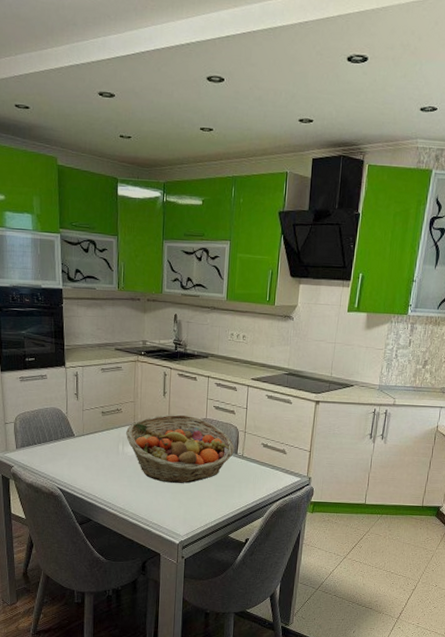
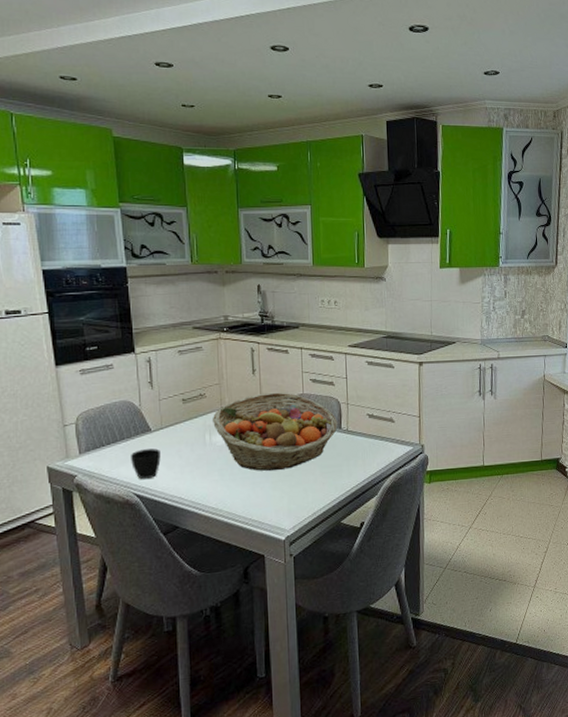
cup: none [57,451,81,477] -> present [131,448,161,480]

